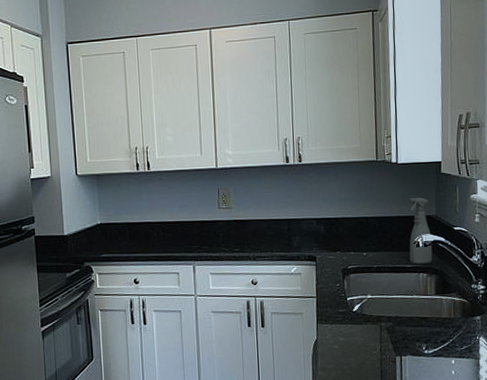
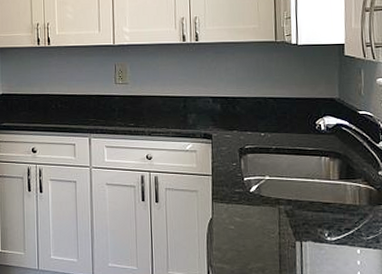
spray bottle: present [409,198,433,264] -> none [310,80,336,147]

